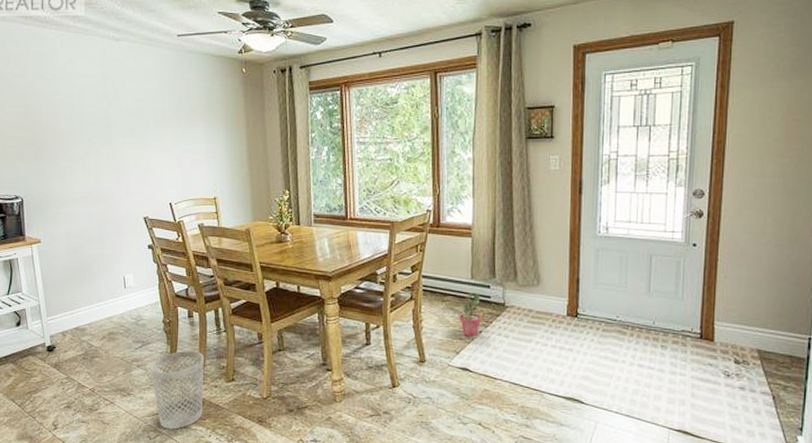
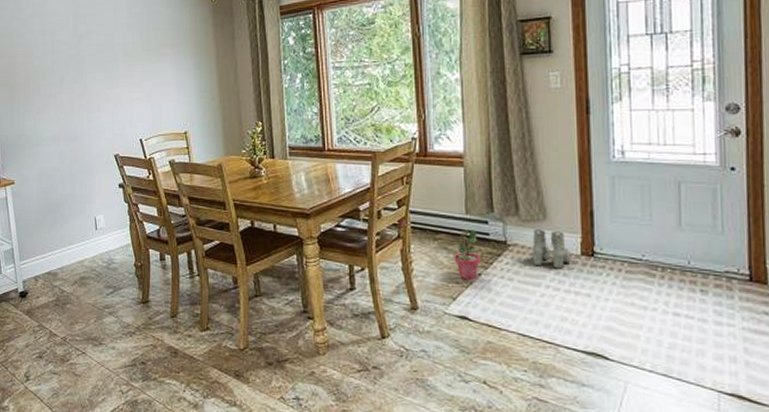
wastebasket: present [150,350,204,430] -> none [122,296,177,383]
boots: none [525,293,559,328] -> present [531,229,571,269]

